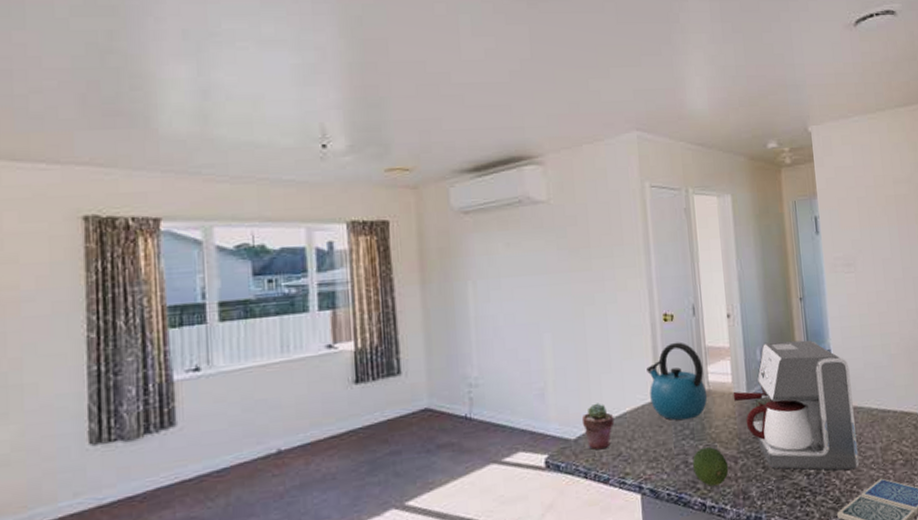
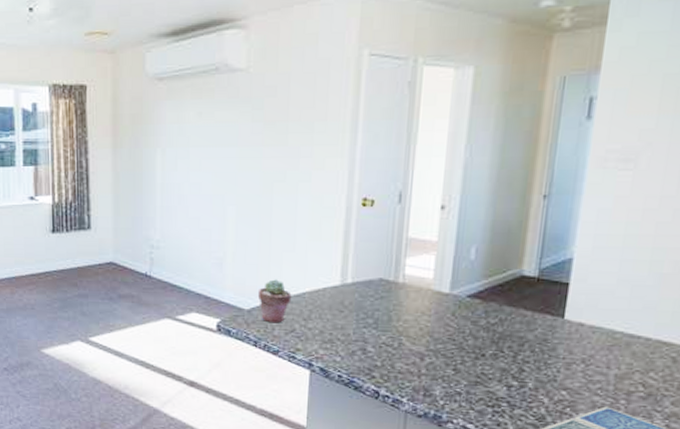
kettle: present [647,342,708,421] -> none [334,229,401,309]
fruit: present [693,447,729,486] -> none [371,339,413,377]
coffee maker: present [733,340,859,471] -> none [431,241,595,391]

